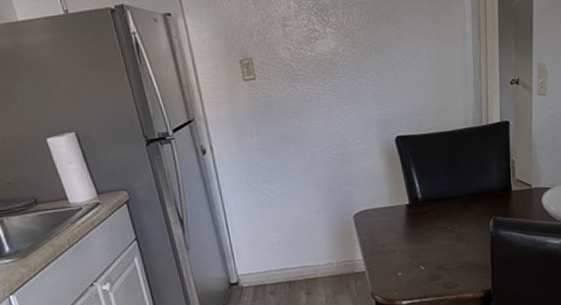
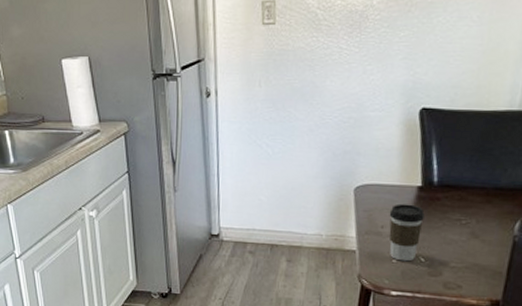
coffee cup: none [387,221,417,273] -> present [389,203,424,262]

